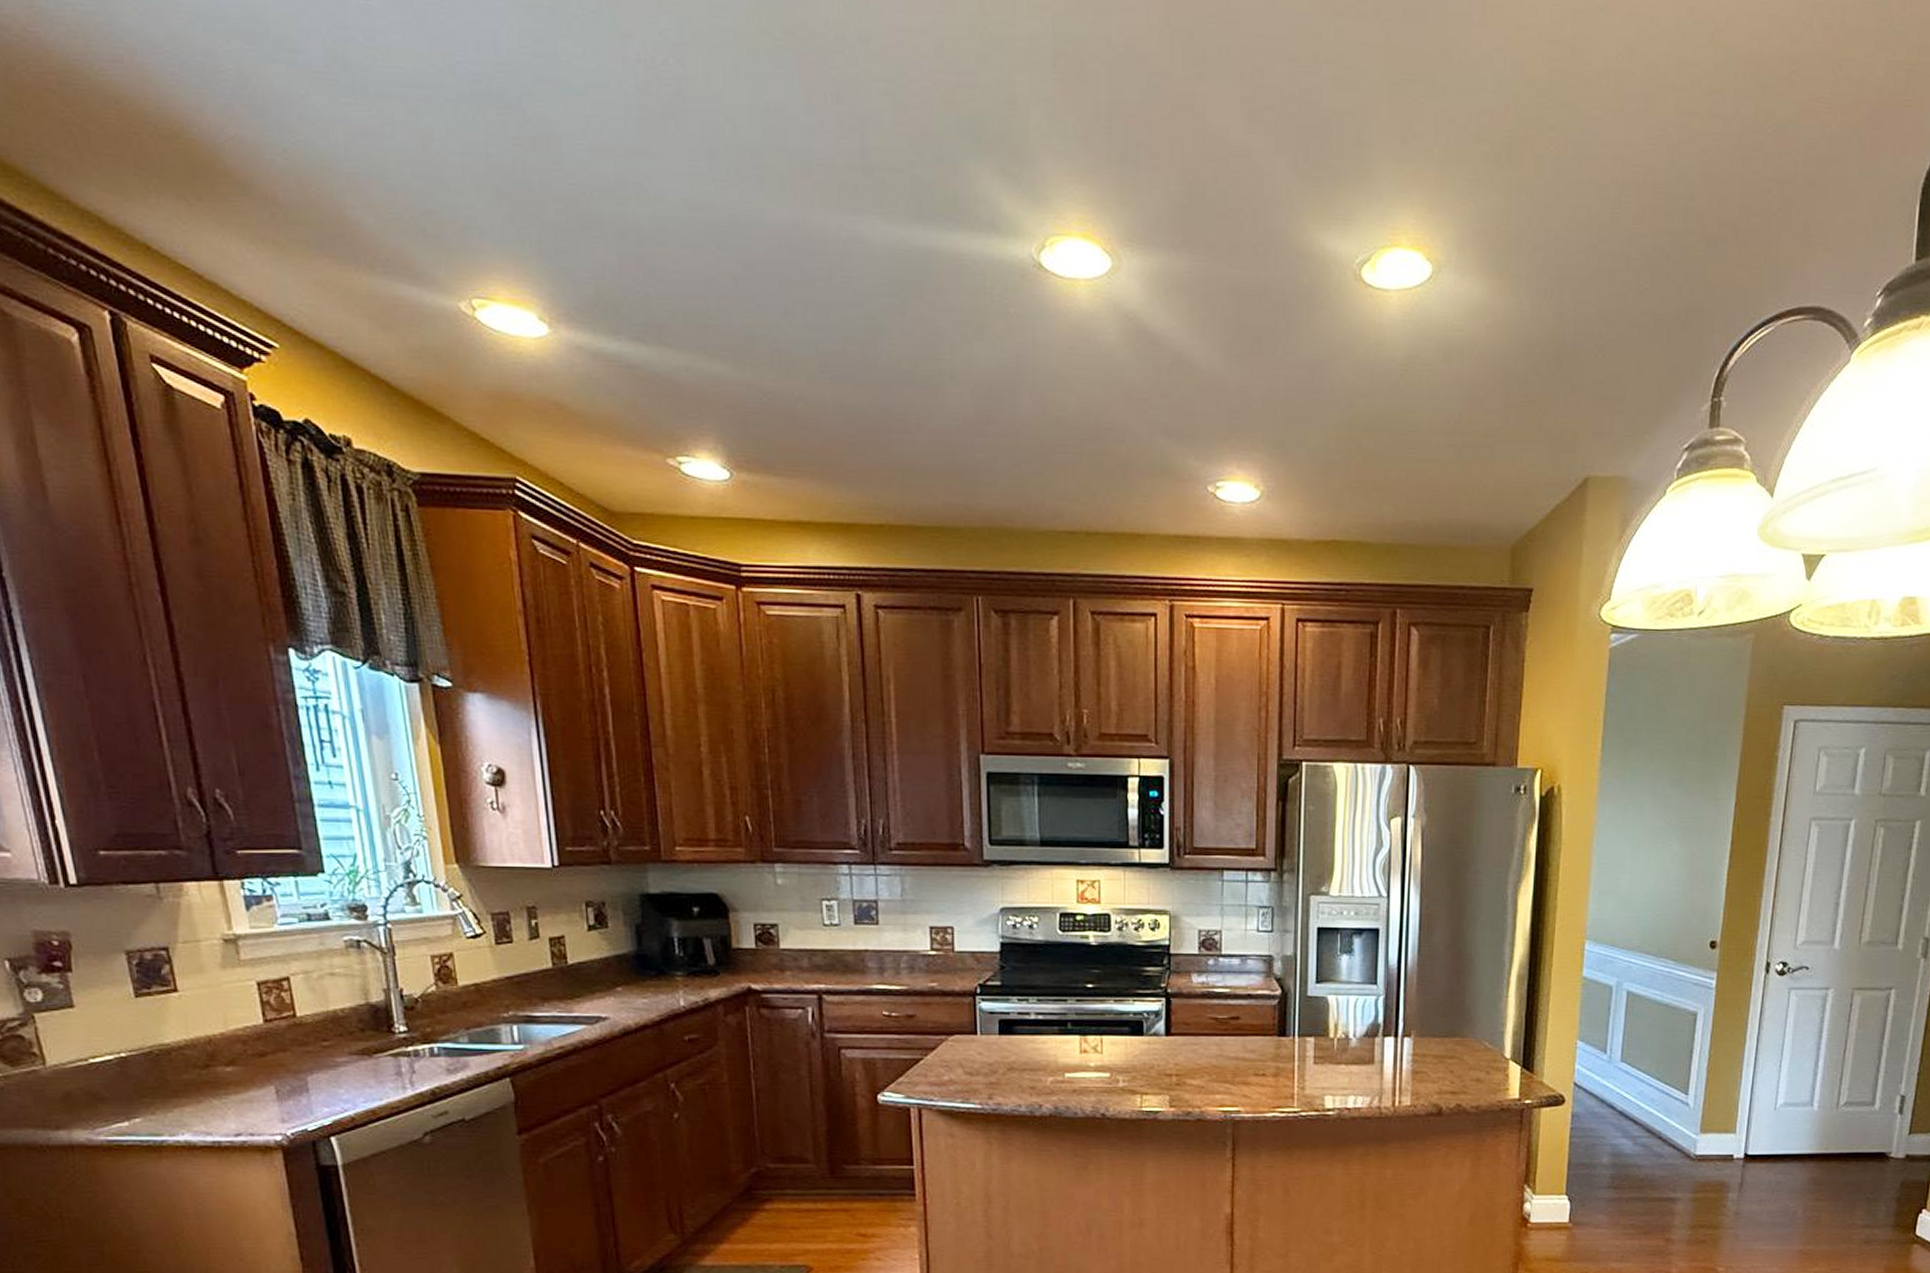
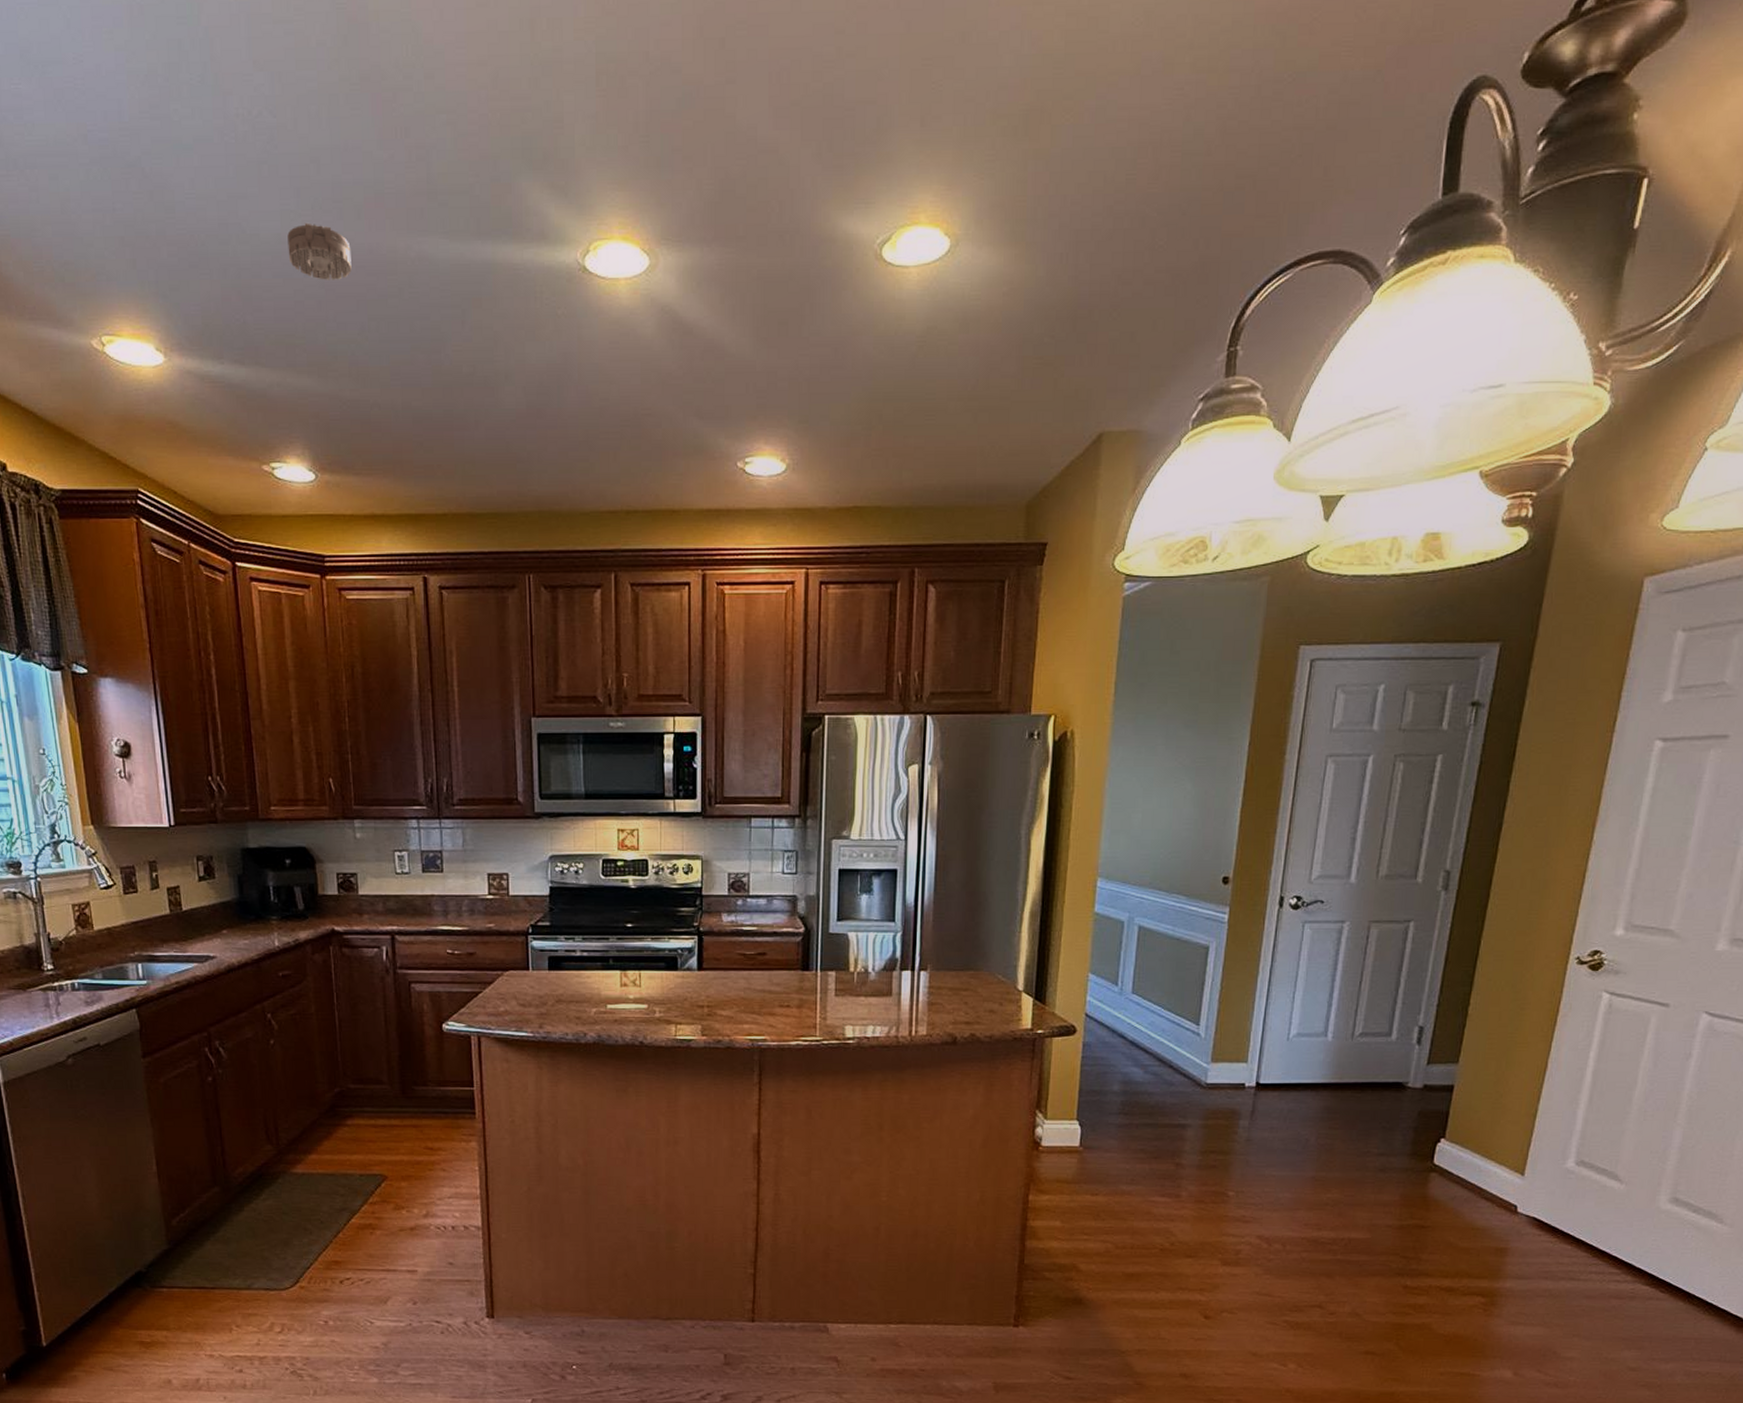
smoke detector: none [698,189,774,256] -> present [287,222,352,280]

